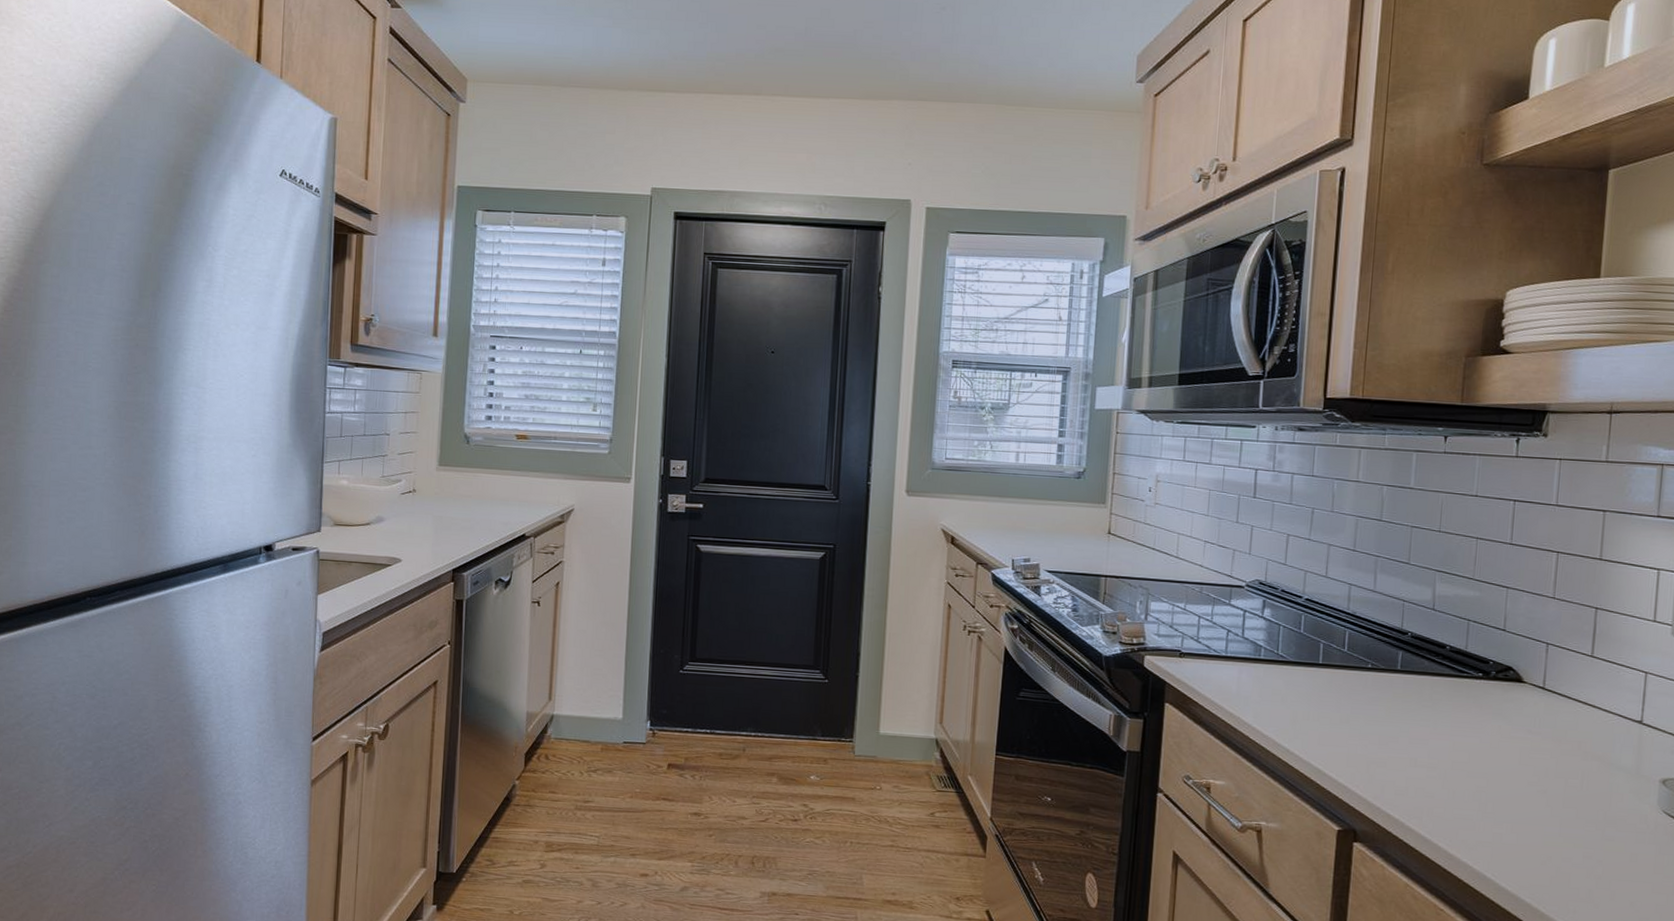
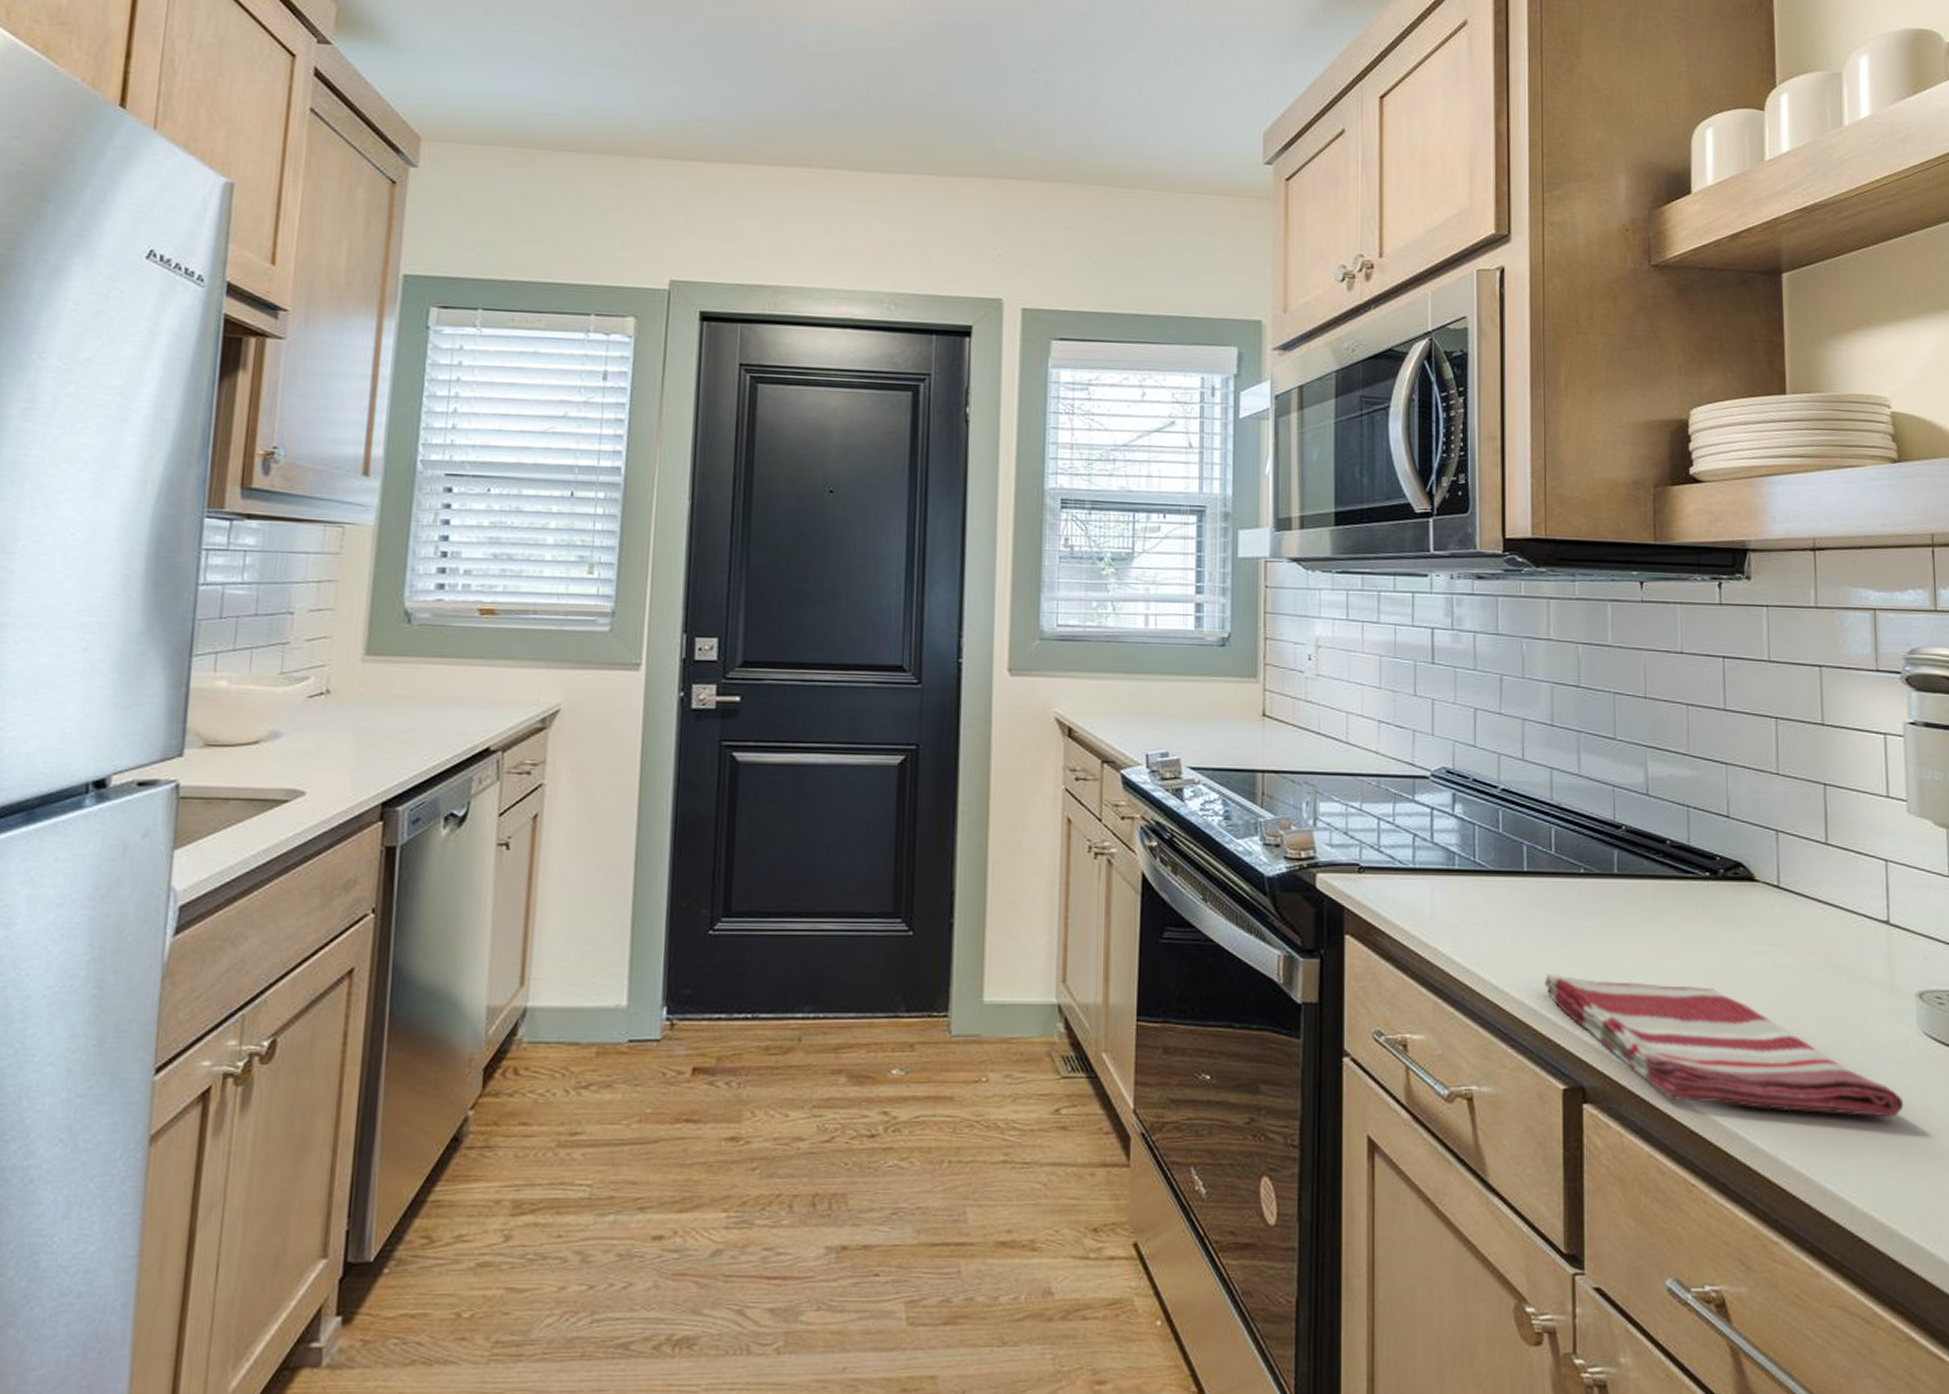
dish towel: none [1328,743,1637,874] -> present [1544,974,1904,1118]

